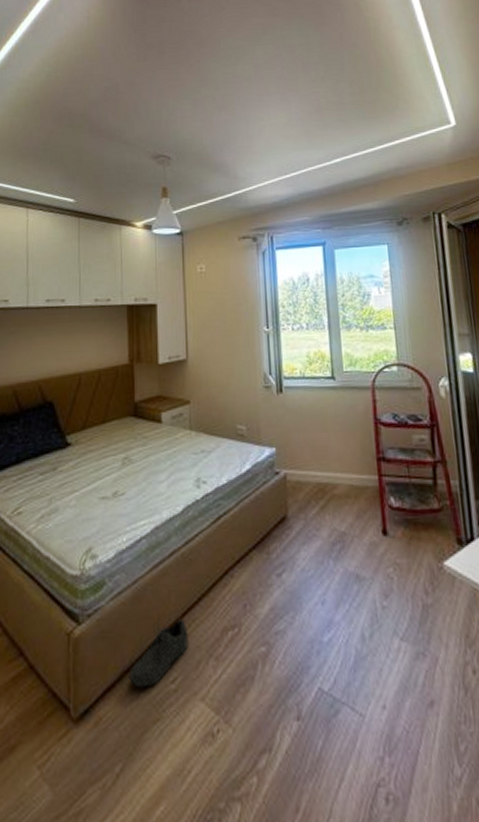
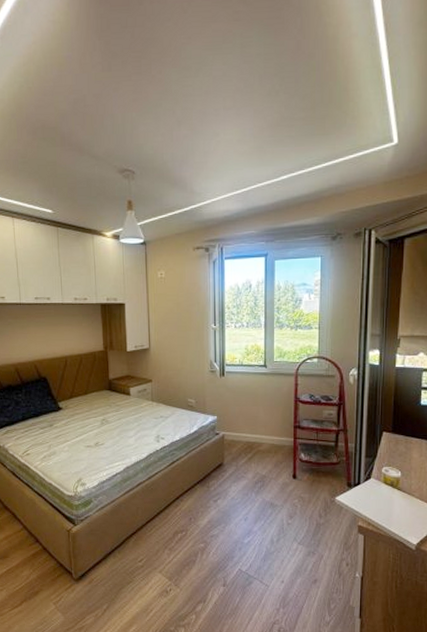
shoe: present [129,614,188,688] -> none [110,521,151,564]

